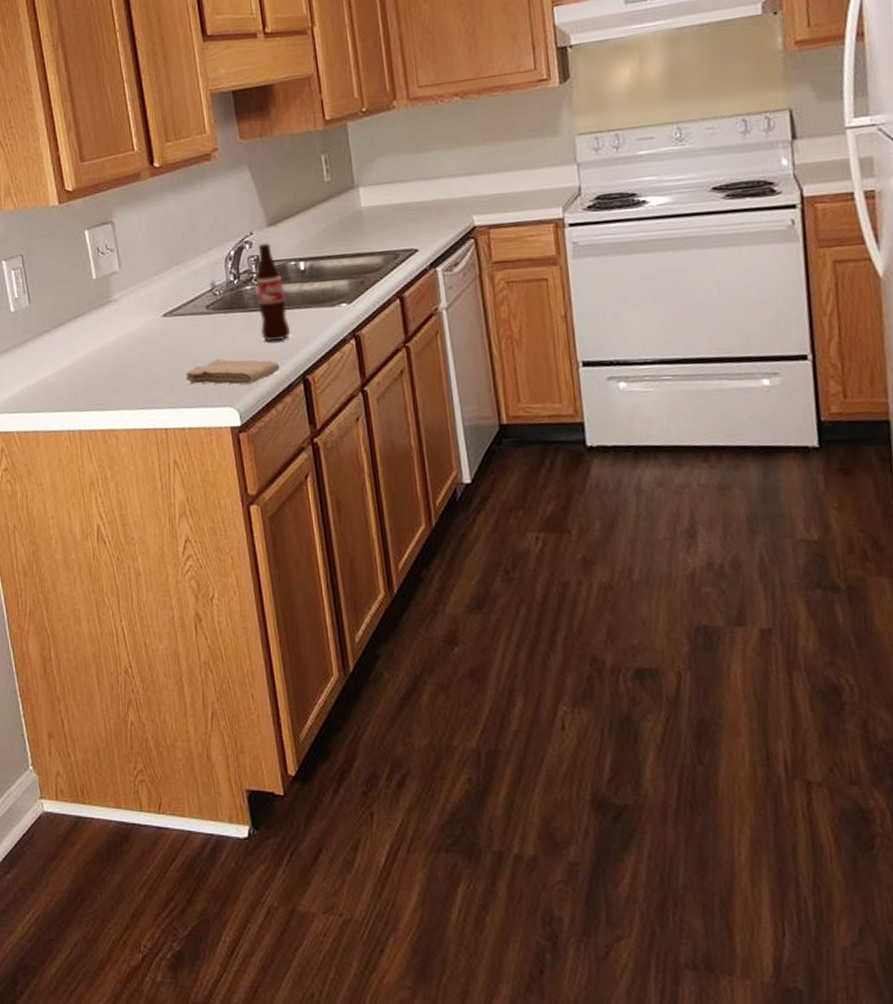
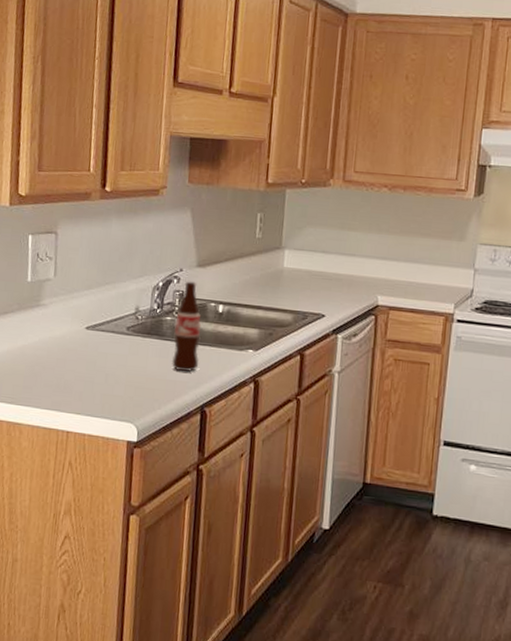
washcloth: present [185,359,280,385] -> none [95,377,183,405]

